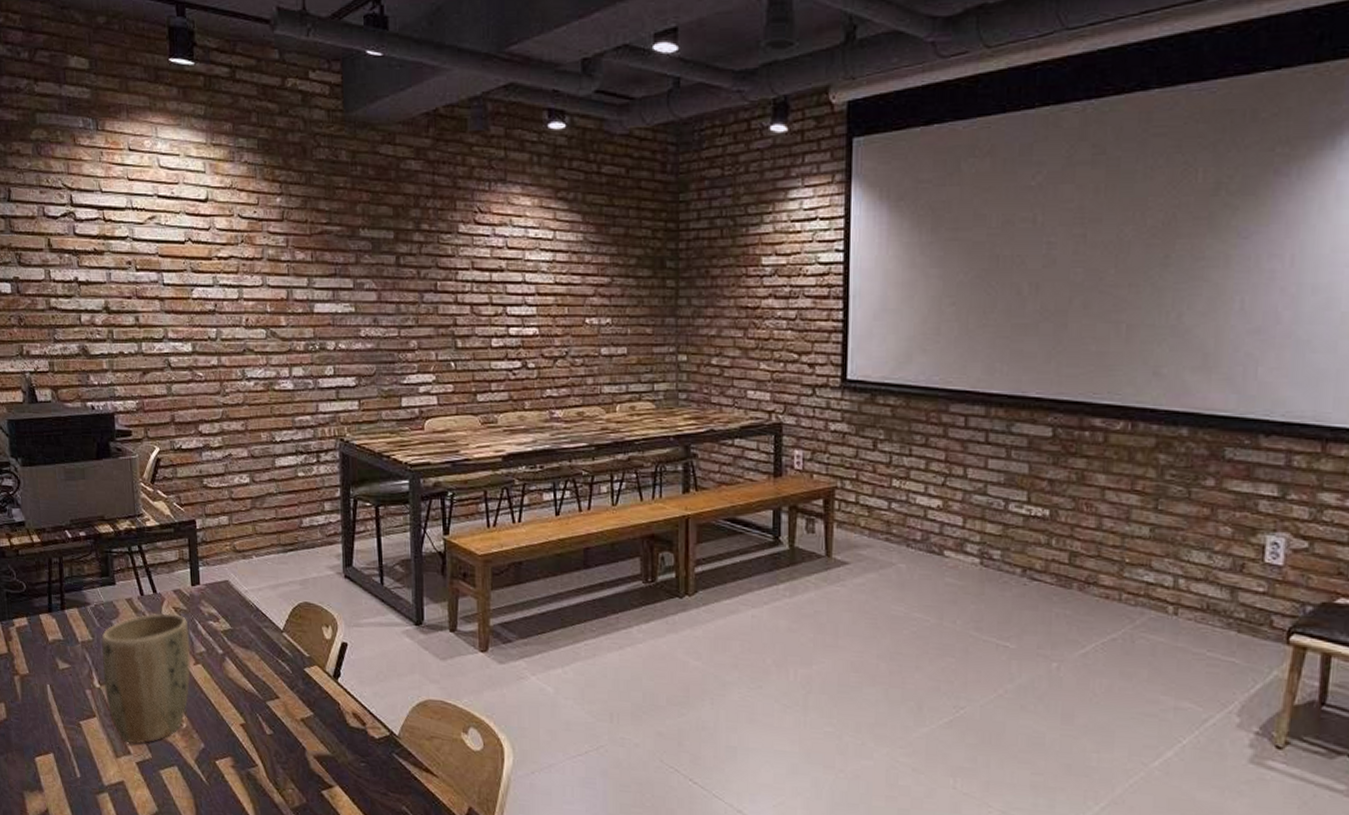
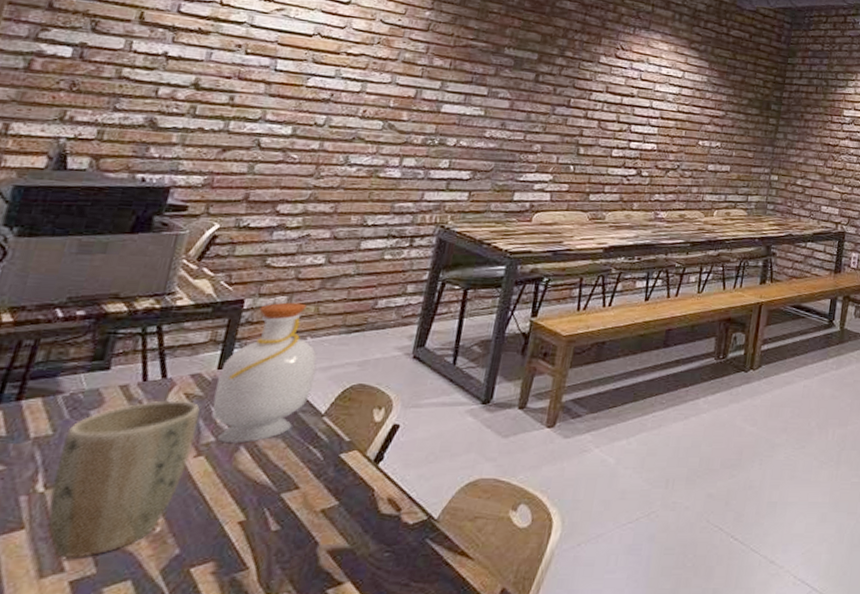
bottle: none [194,522,268,654] -> present [212,302,317,444]

